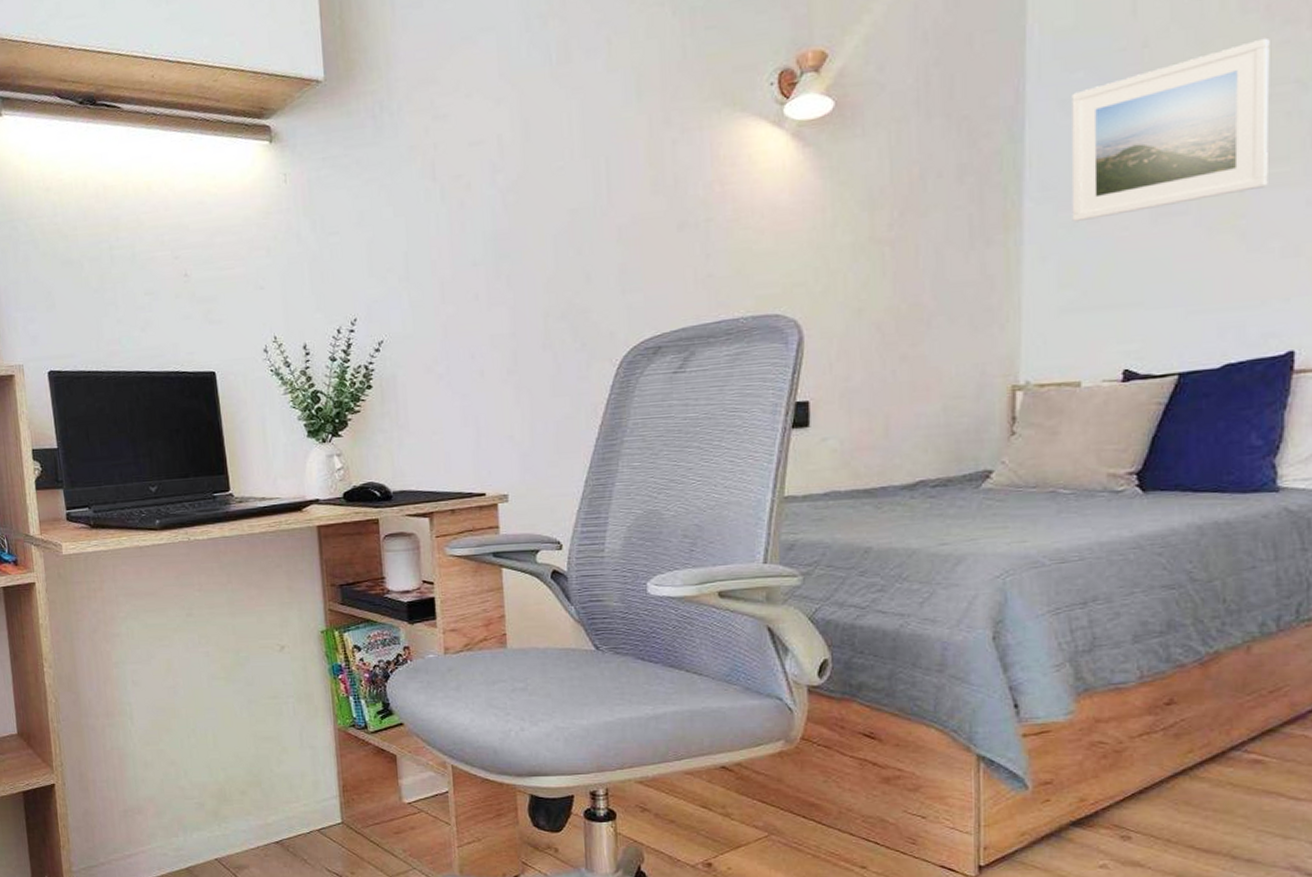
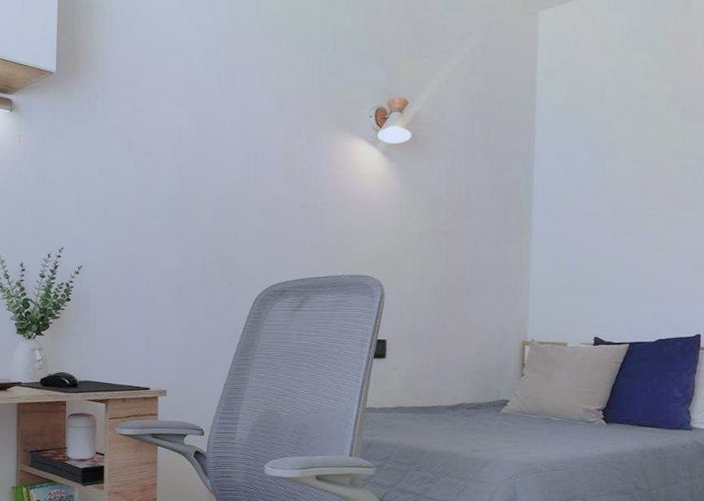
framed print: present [1071,38,1270,223] -> none [563,128,684,234]

